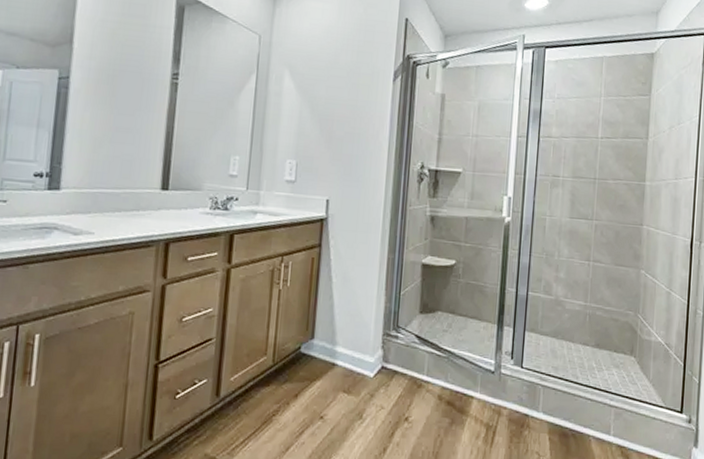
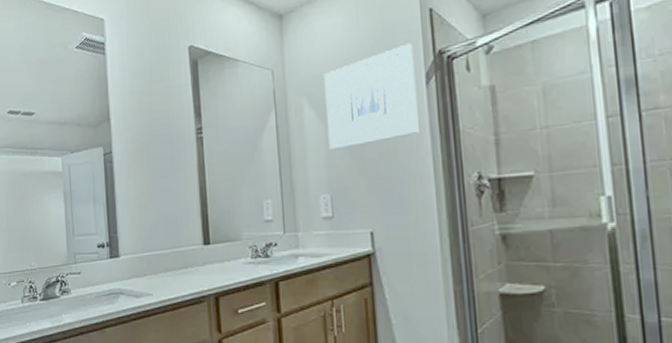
wall art: none [302,42,388,122] -> present [324,43,419,151]

